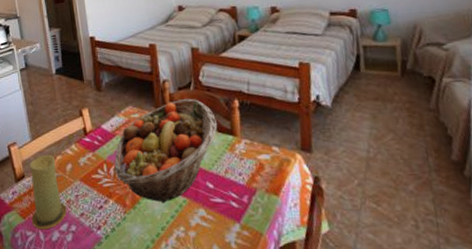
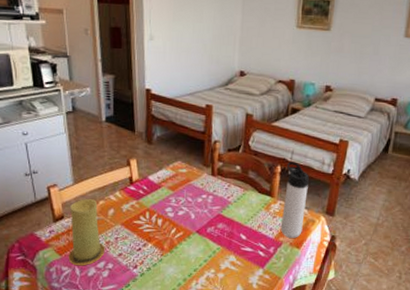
fruit basket: present [114,98,218,203] -> none [156,160,259,249]
thermos bottle: none [245,93,278,183] -> present [280,161,309,238]

